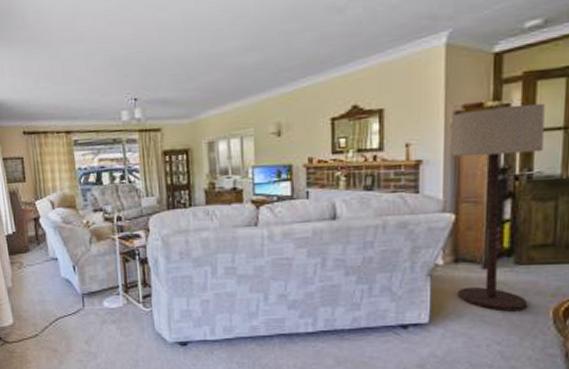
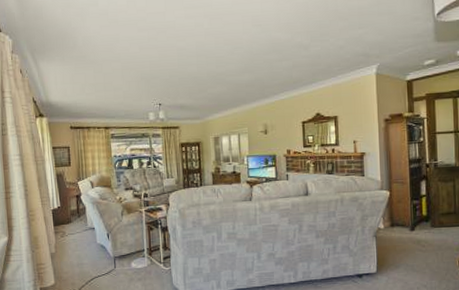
floor lamp: present [451,103,545,312] -> none [383,115,443,262]

